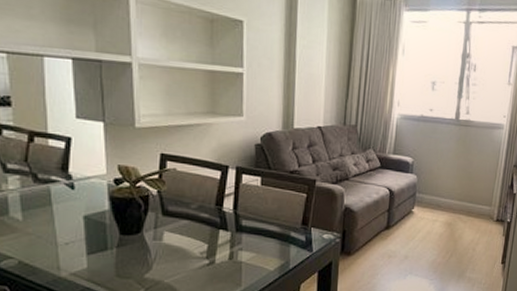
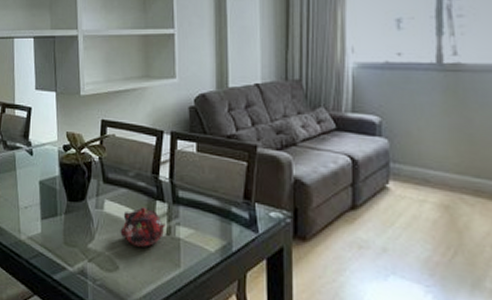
teapot: none [180,236,229,272] -> present [120,207,167,247]

